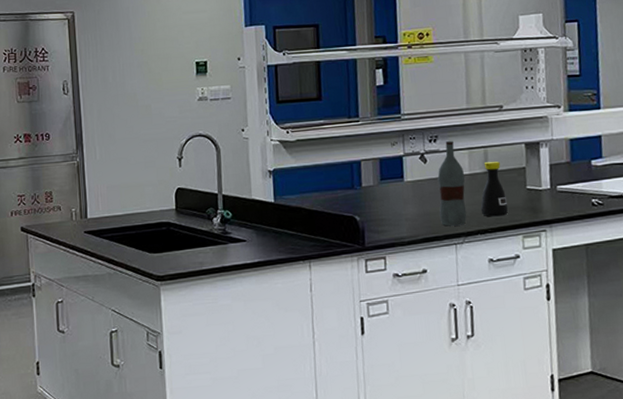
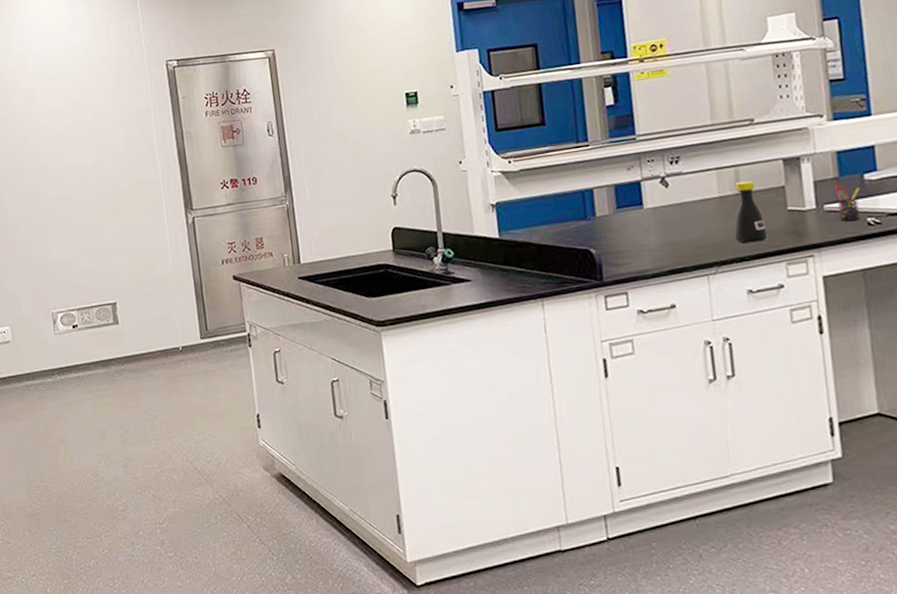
bottle: present [437,141,467,226] -> none [682,161,719,256]
pen holder: none [566,168,588,201] -> present [835,185,860,221]

